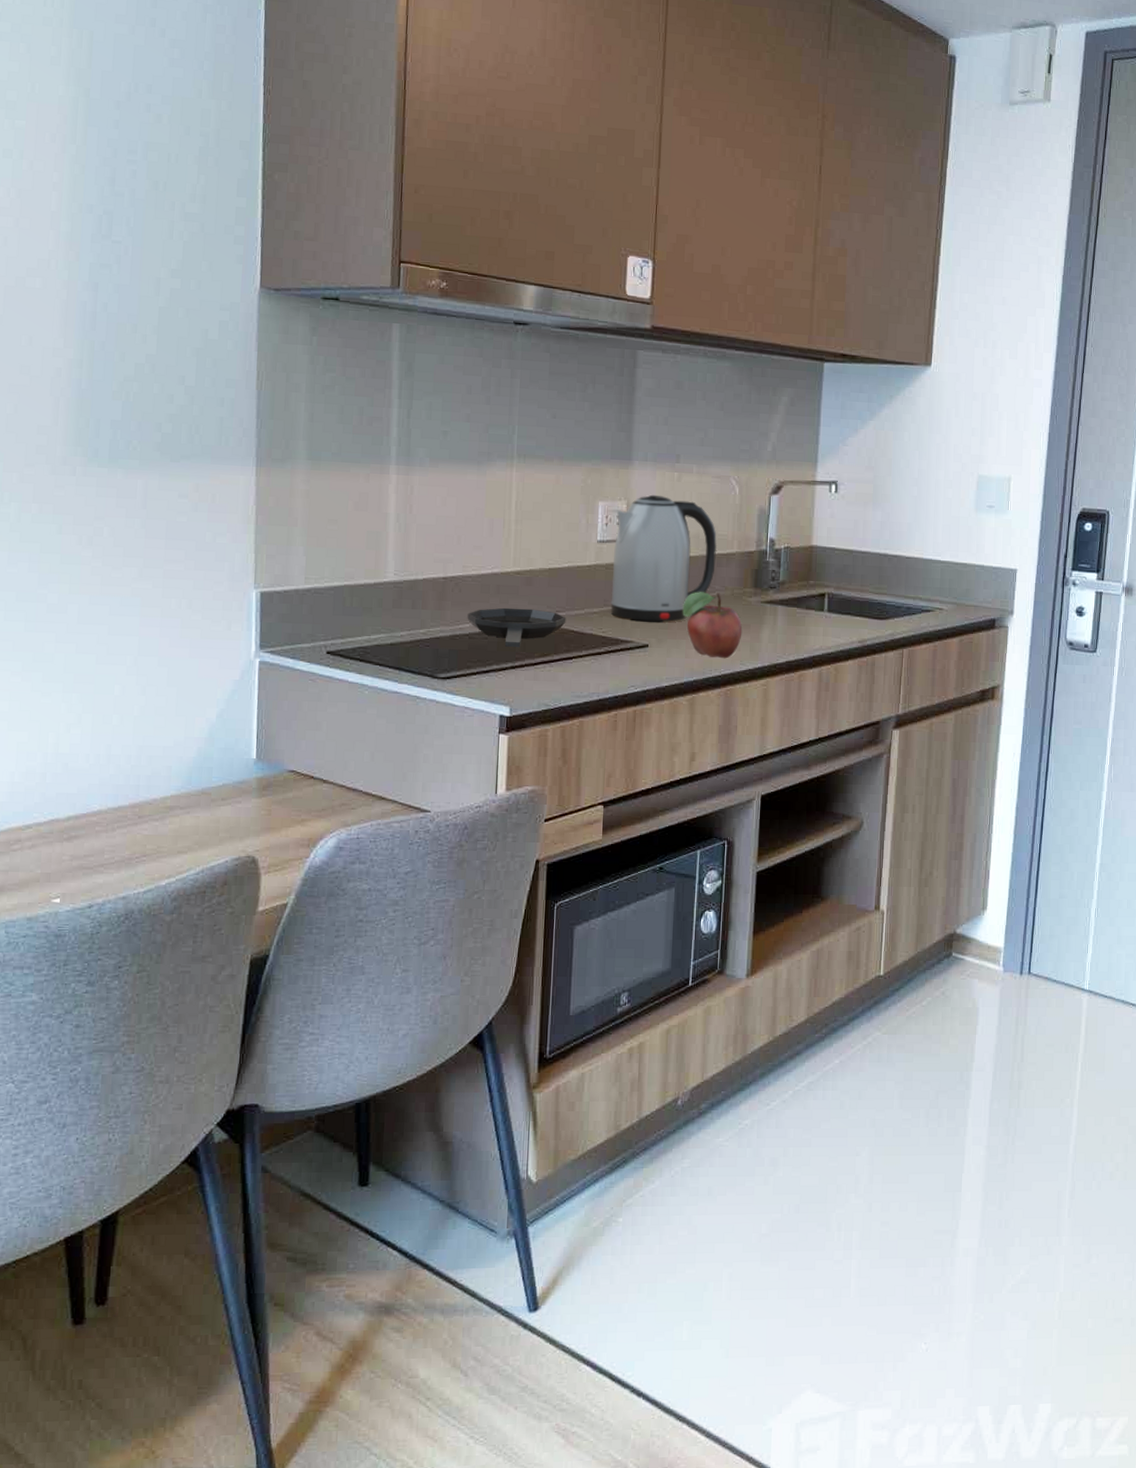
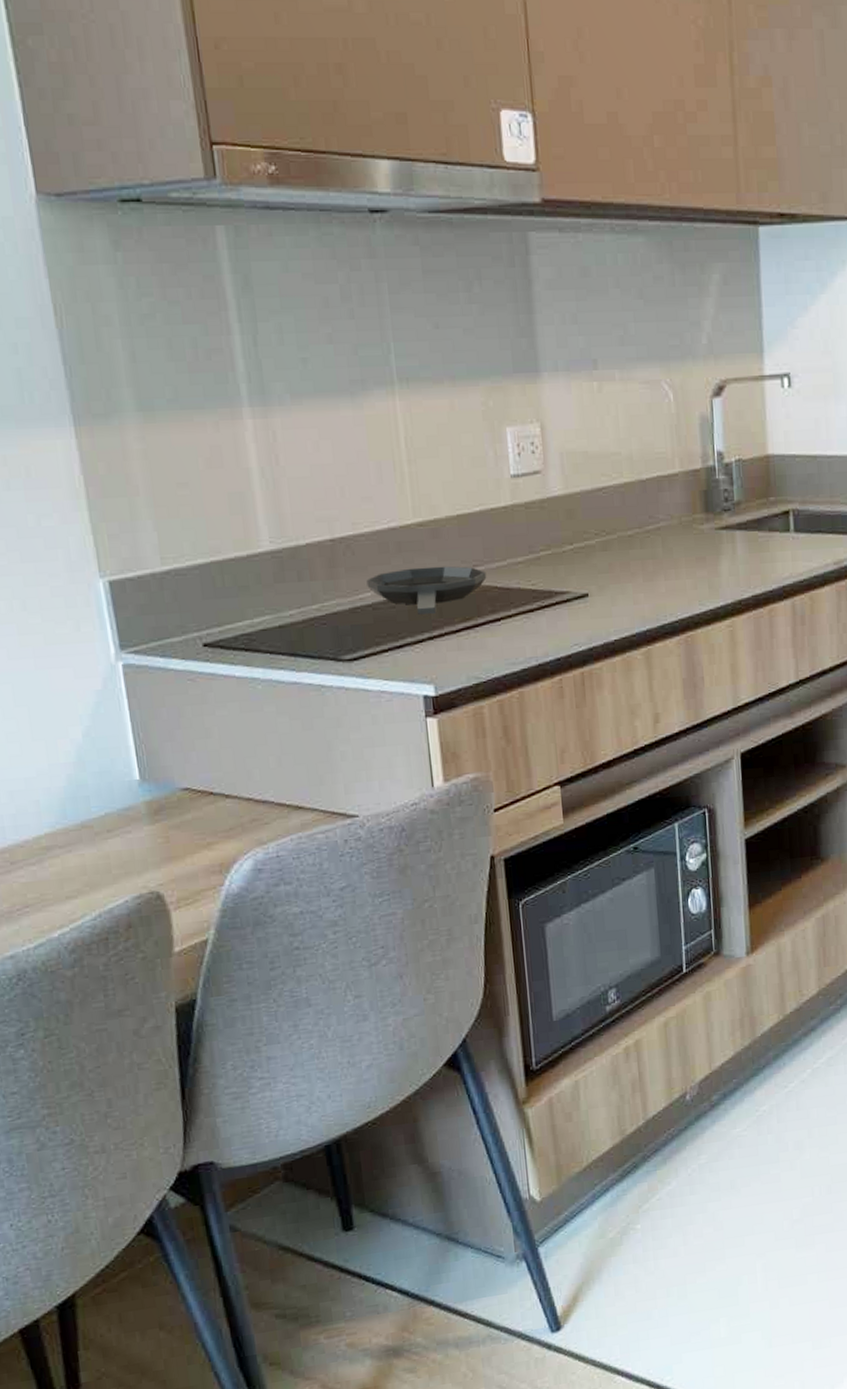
kettle: present [610,494,718,622] -> none [530,411,656,568]
fruit: present [682,592,743,659] -> none [623,523,698,601]

